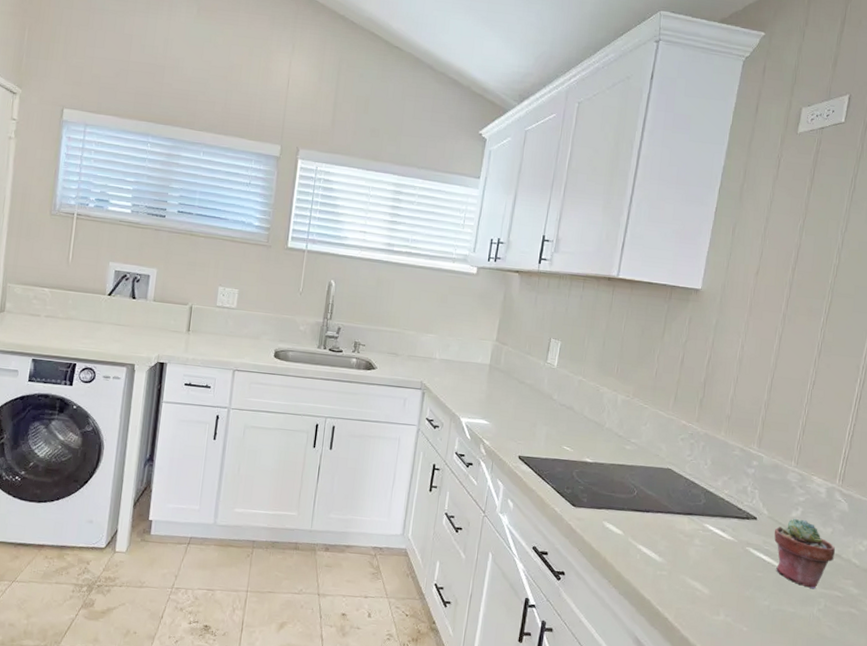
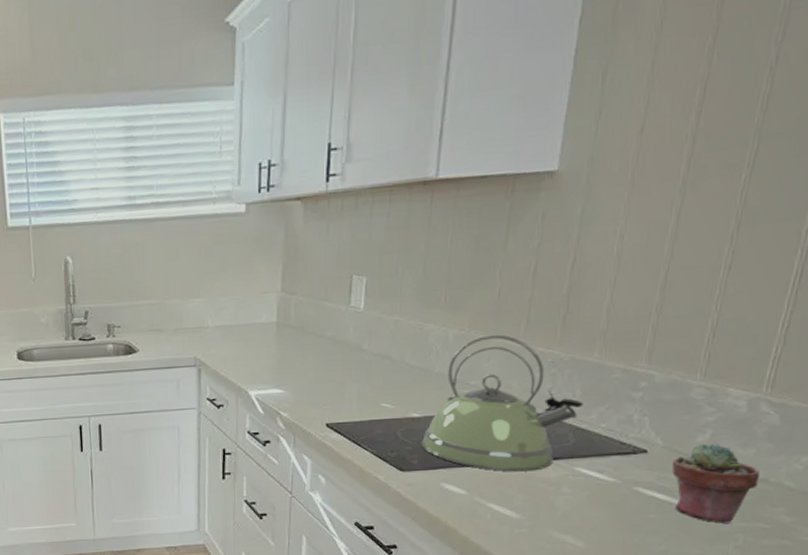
kettle: none [590,404,712,522] -> present [420,334,583,472]

